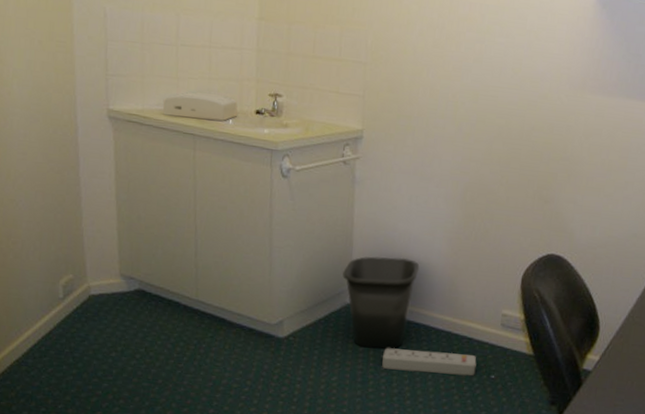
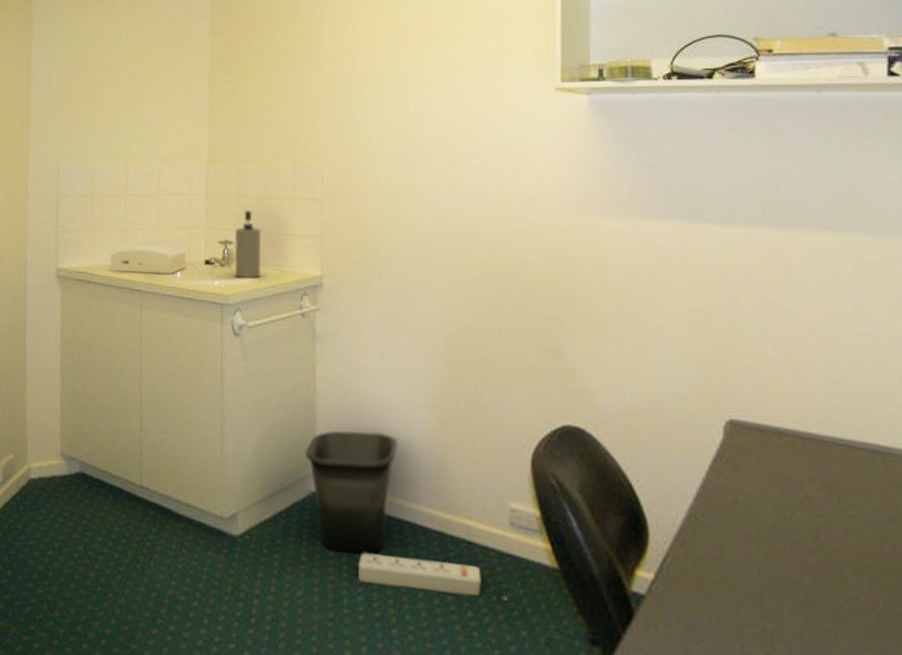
soap dispenser: none [282,67,309,129] -> present [232,210,262,279]

